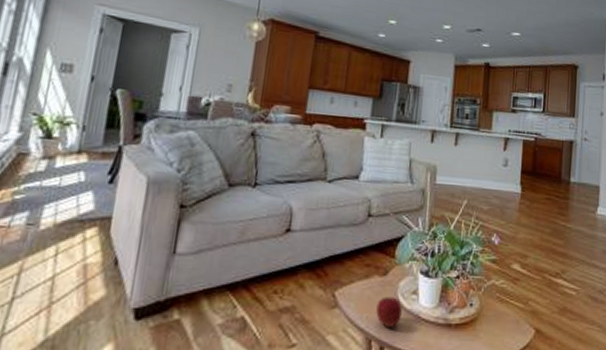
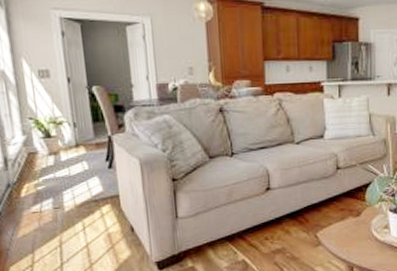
apple: present [376,296,402,329] -> none [354,232,376,257]

